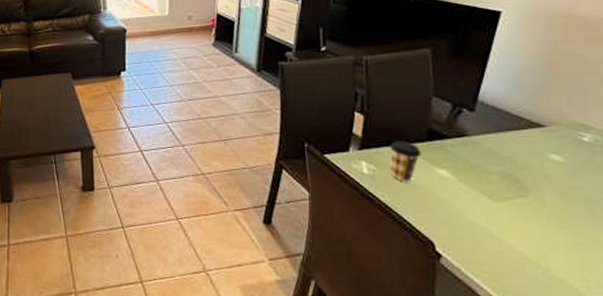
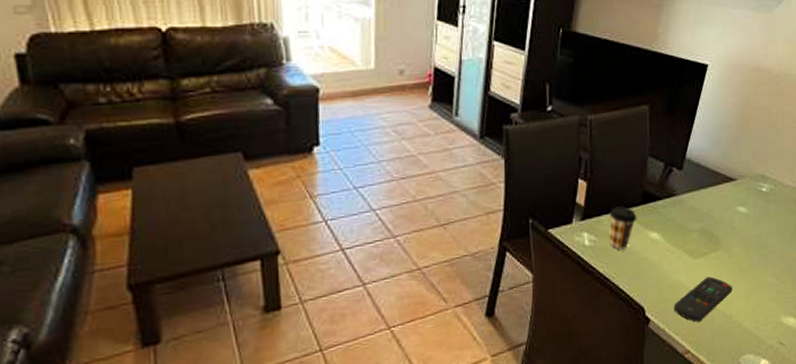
remote control: none [470,222,548,268] -> present [673,276,732,322]

